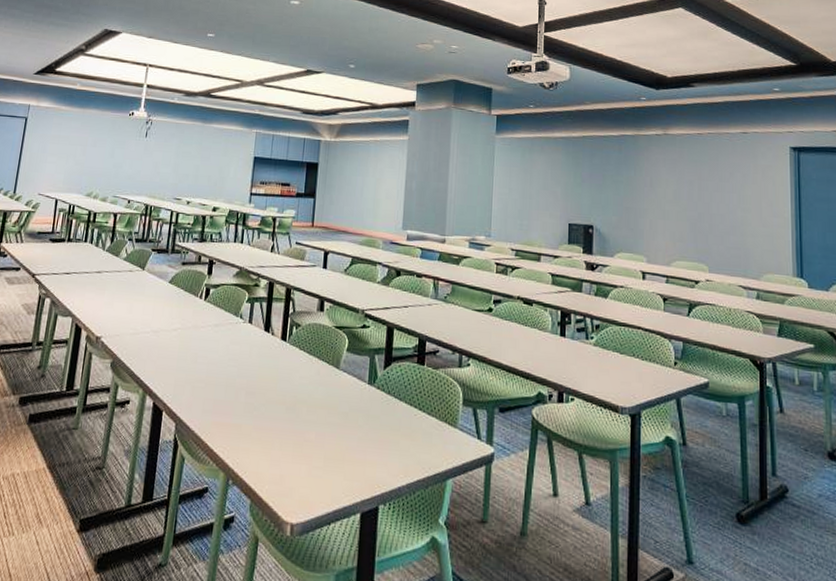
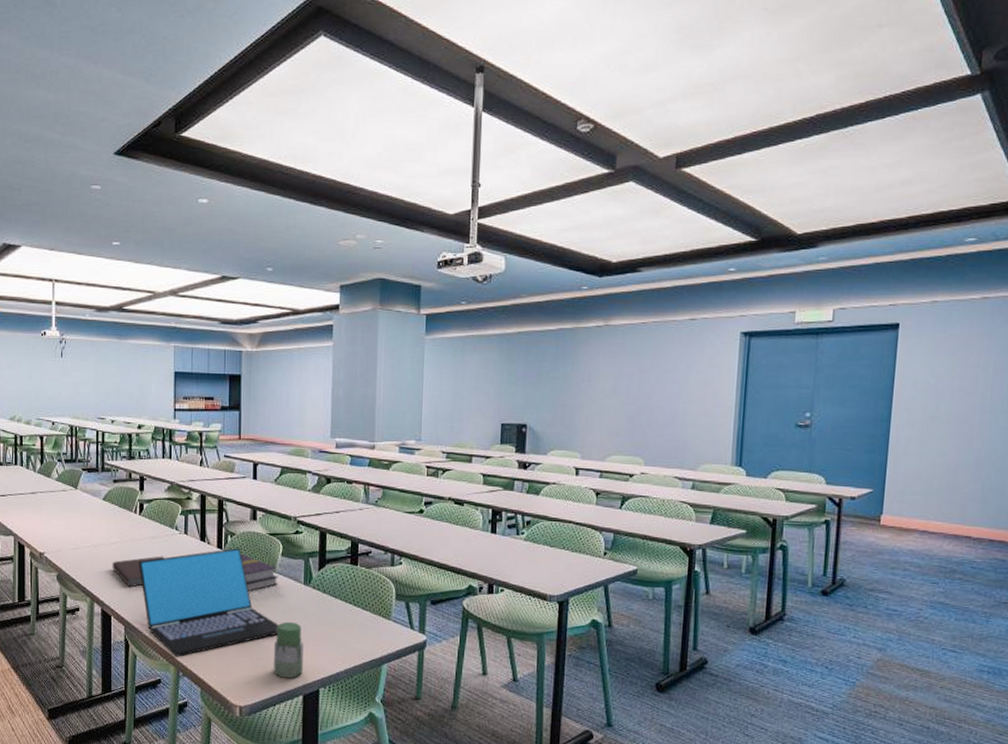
notebook: none [170,345,226,380] -> present [112,556,164,587]
laptop: none [197,340,339,462] -> present [138,548,279,657]
book: none [304,348,342,389] -> present [240,554,279,591]
jar: none [331,425,364,492] -> present [274,621,303,678]

